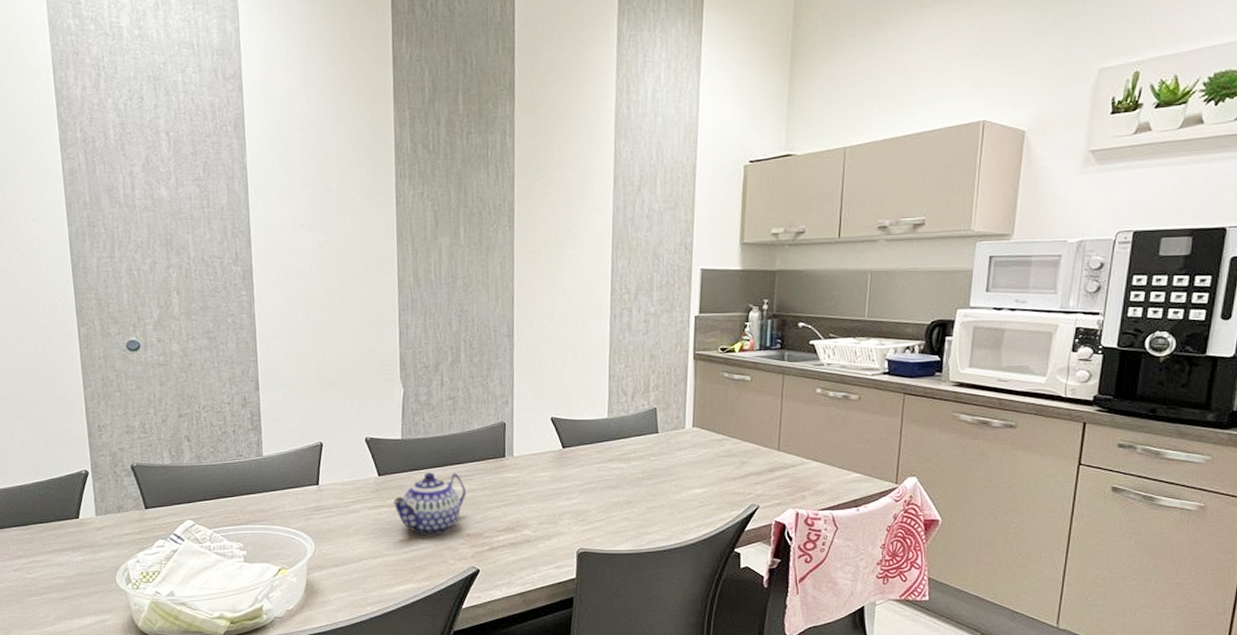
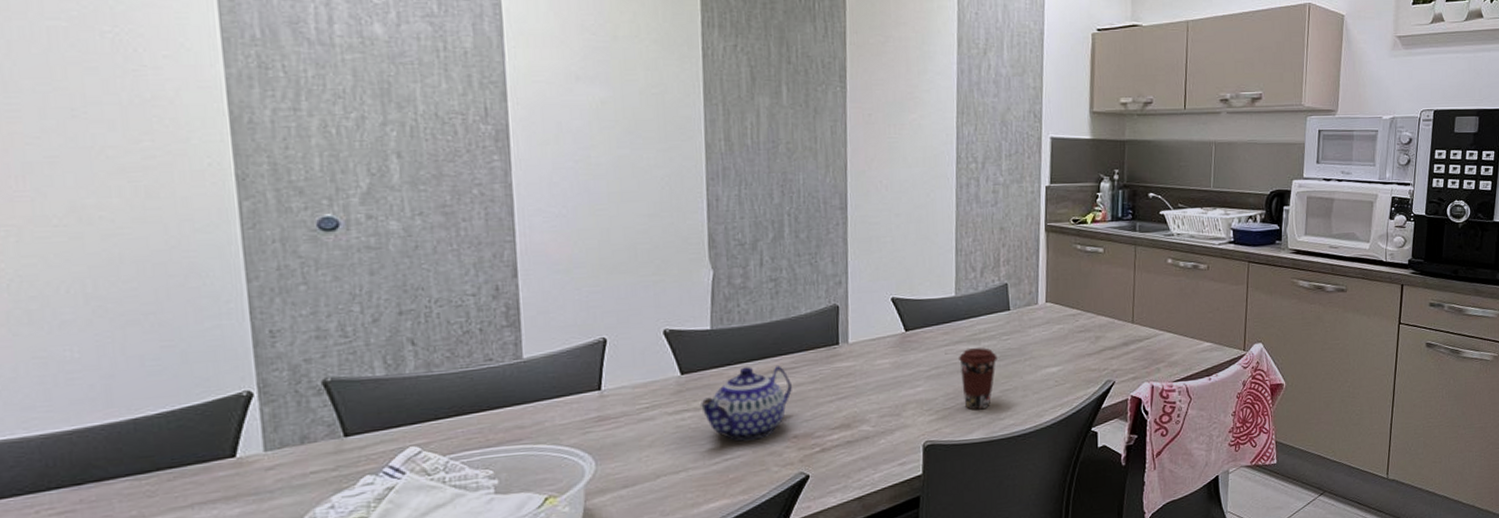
coffee cup: none [610,467,646,524] -> present [959,348,998,410]

